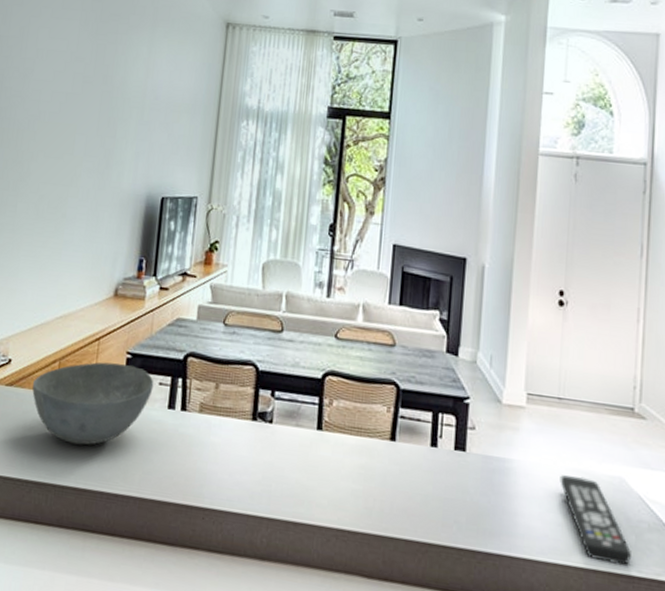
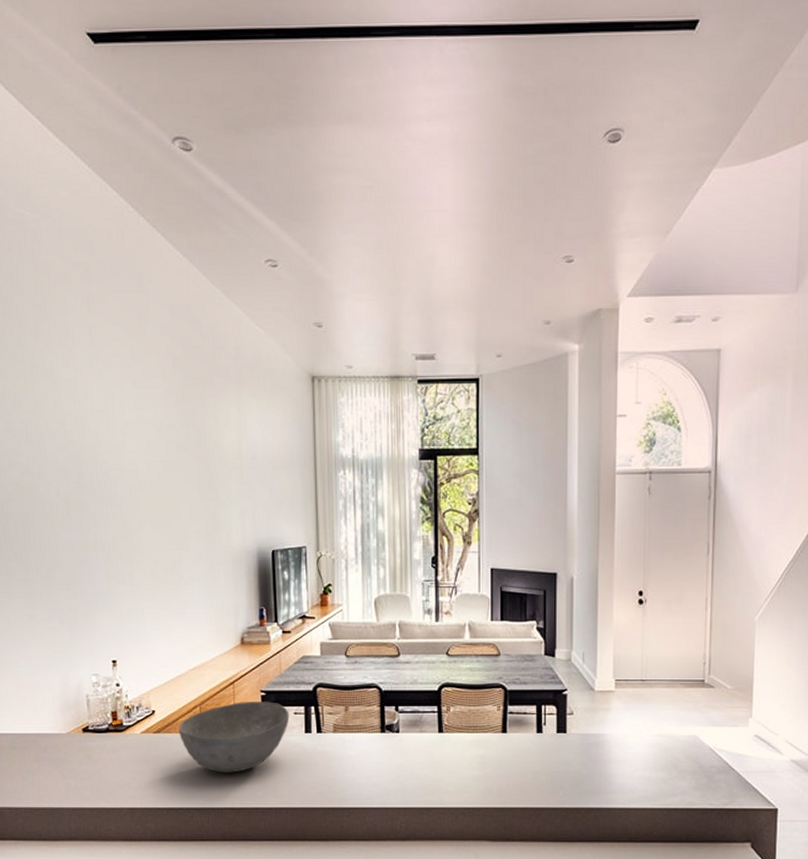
remote control: present [560,475,633,566] -> none [645,739,705,802]

